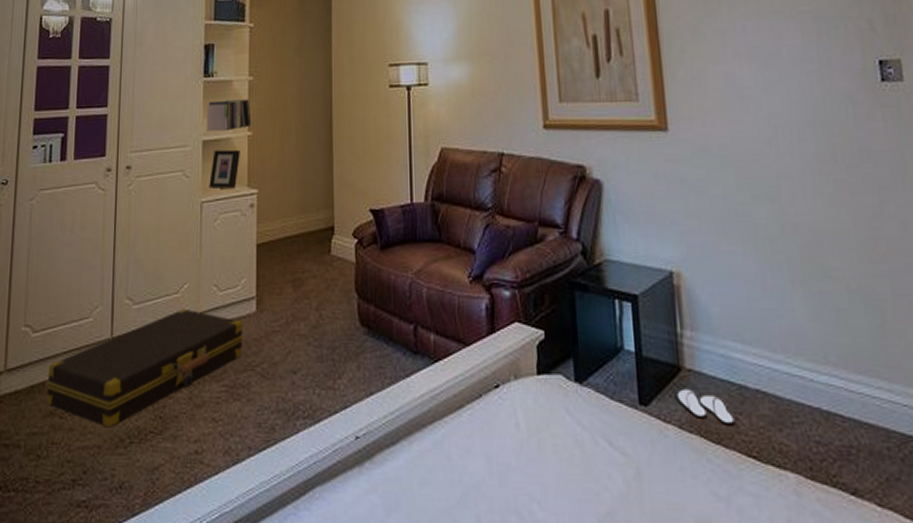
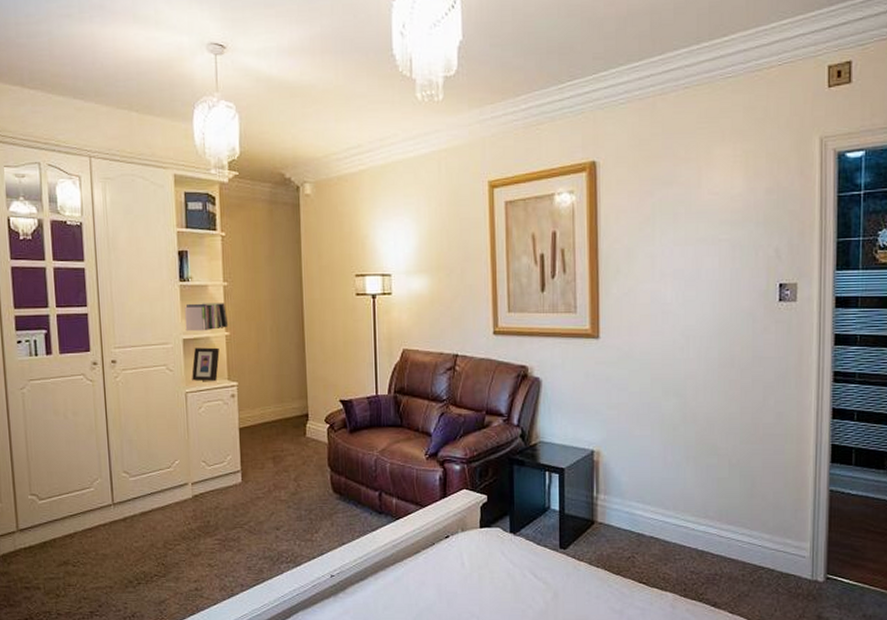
suitcase: present [46,309,244,428] -> none [57,481,232,573]
slippers: present [676,388,736,427] -> none [589,536,633,562]

